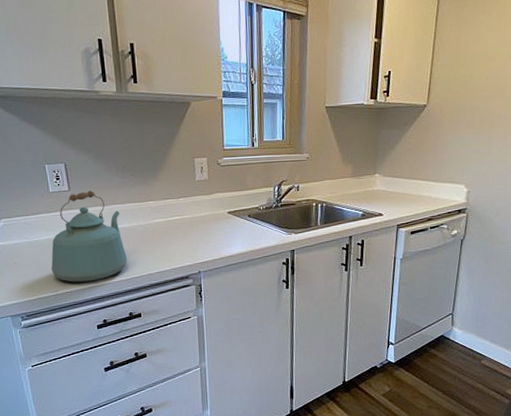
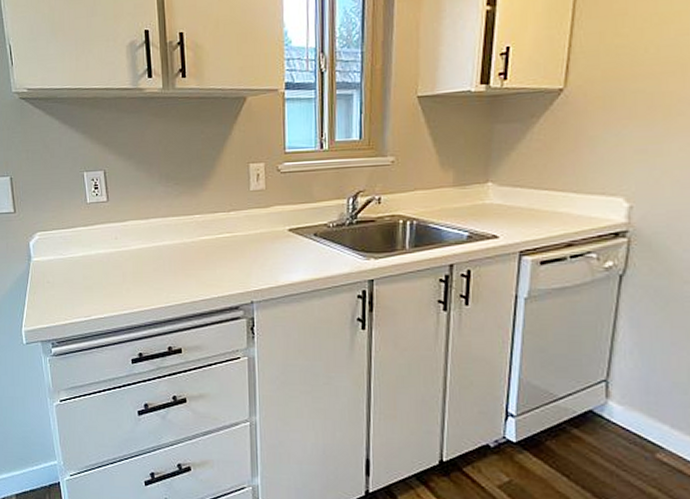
kettle: present [51,191,127,282] -> none [84,202,168,307]

